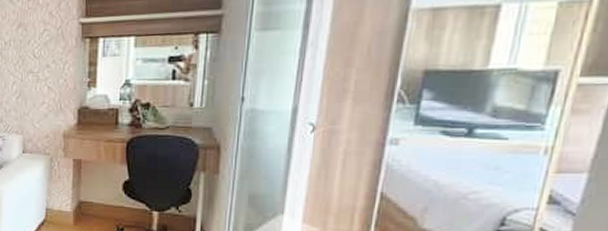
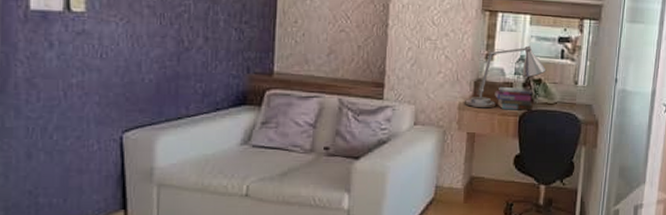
desk lamp: none [68,69,156,136] -> present [464,45,547,108]
books: none [99,113,141,137] -> present [495,86,533,111]

